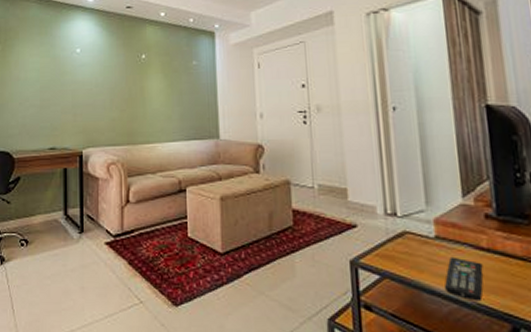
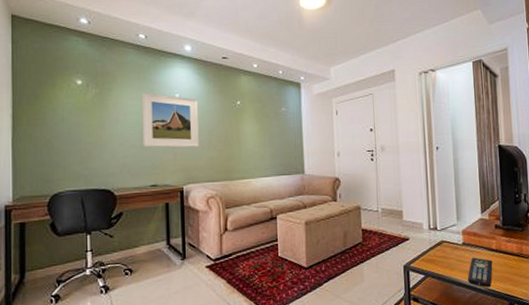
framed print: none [42,47,100,108] -> present [141,92,199,148]

